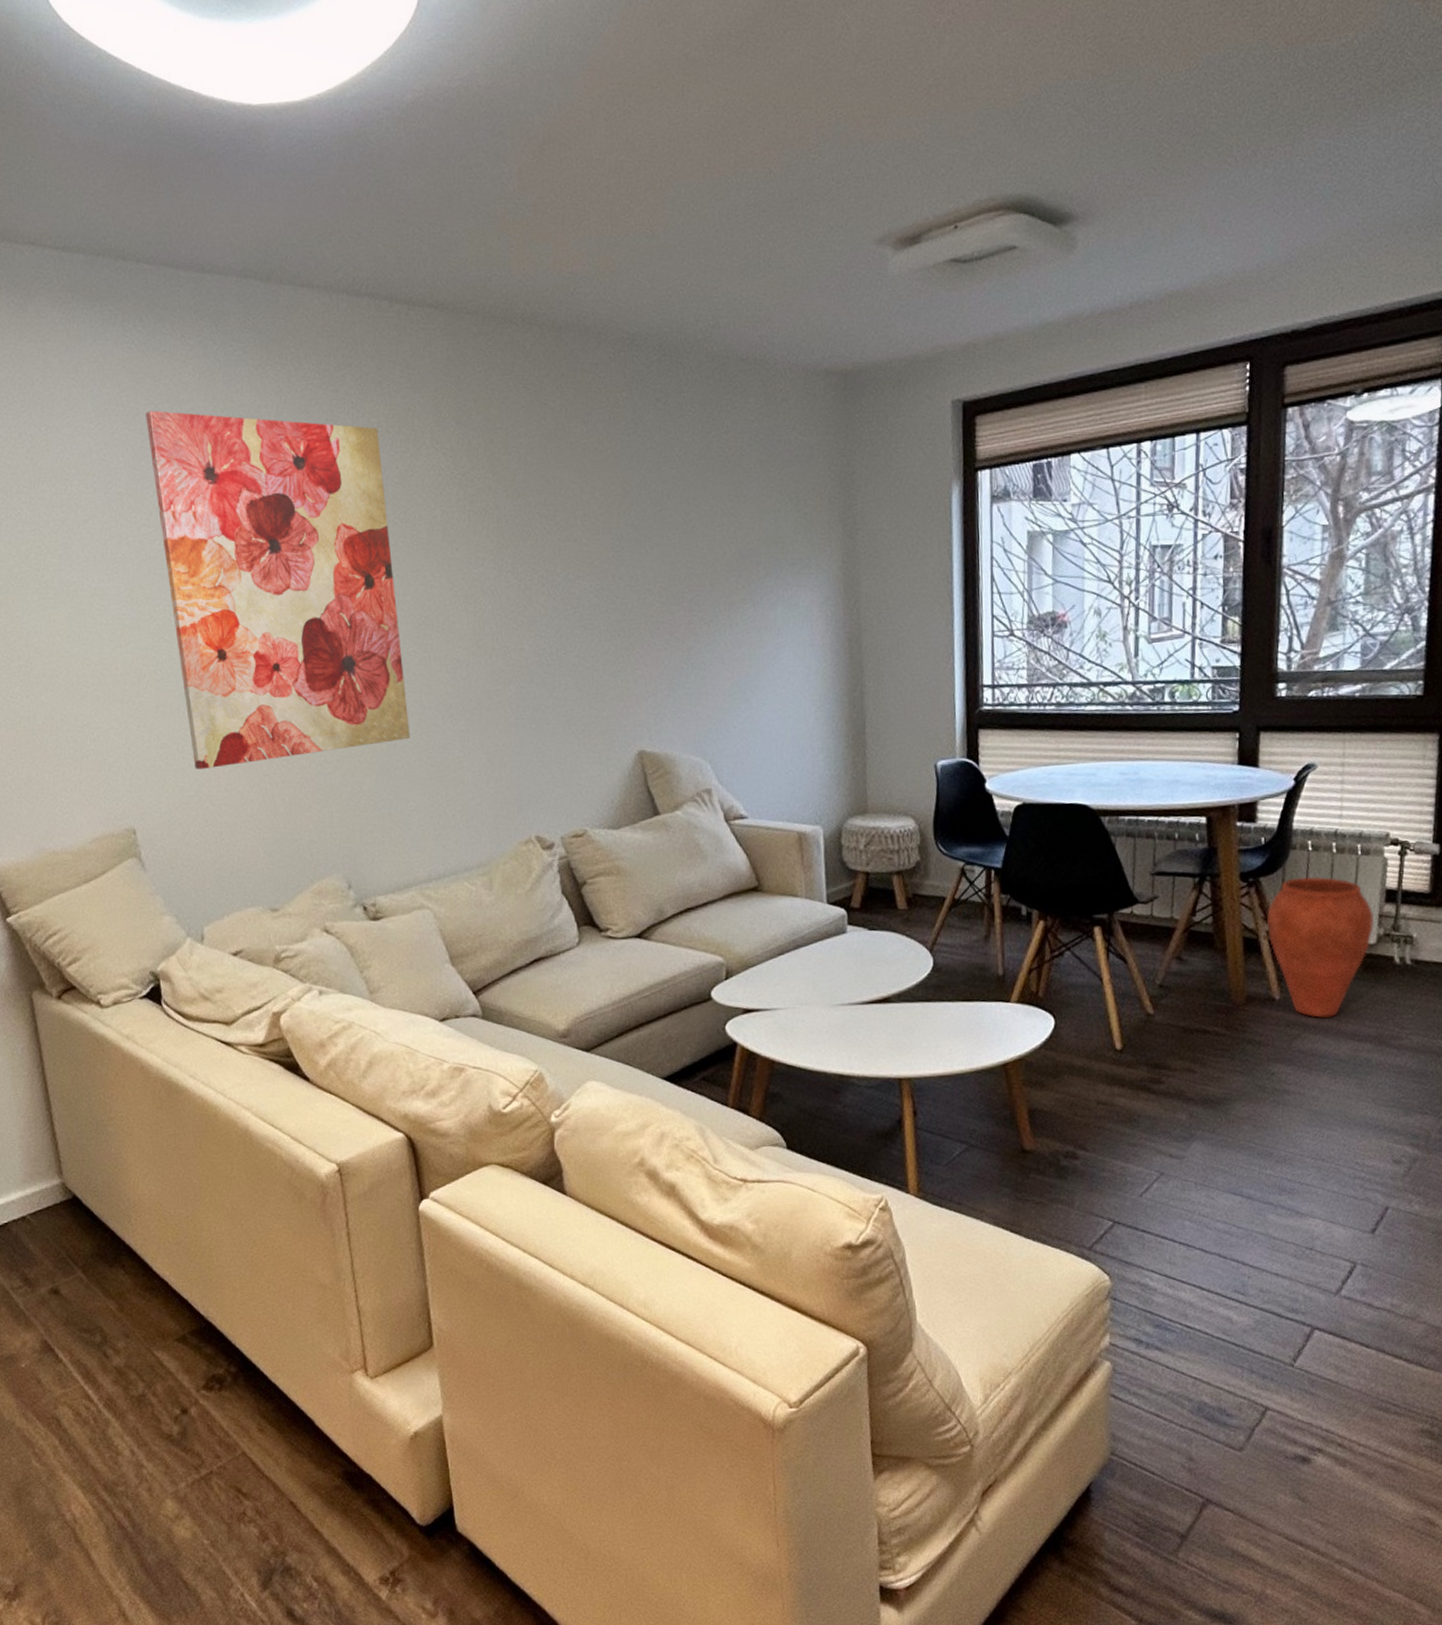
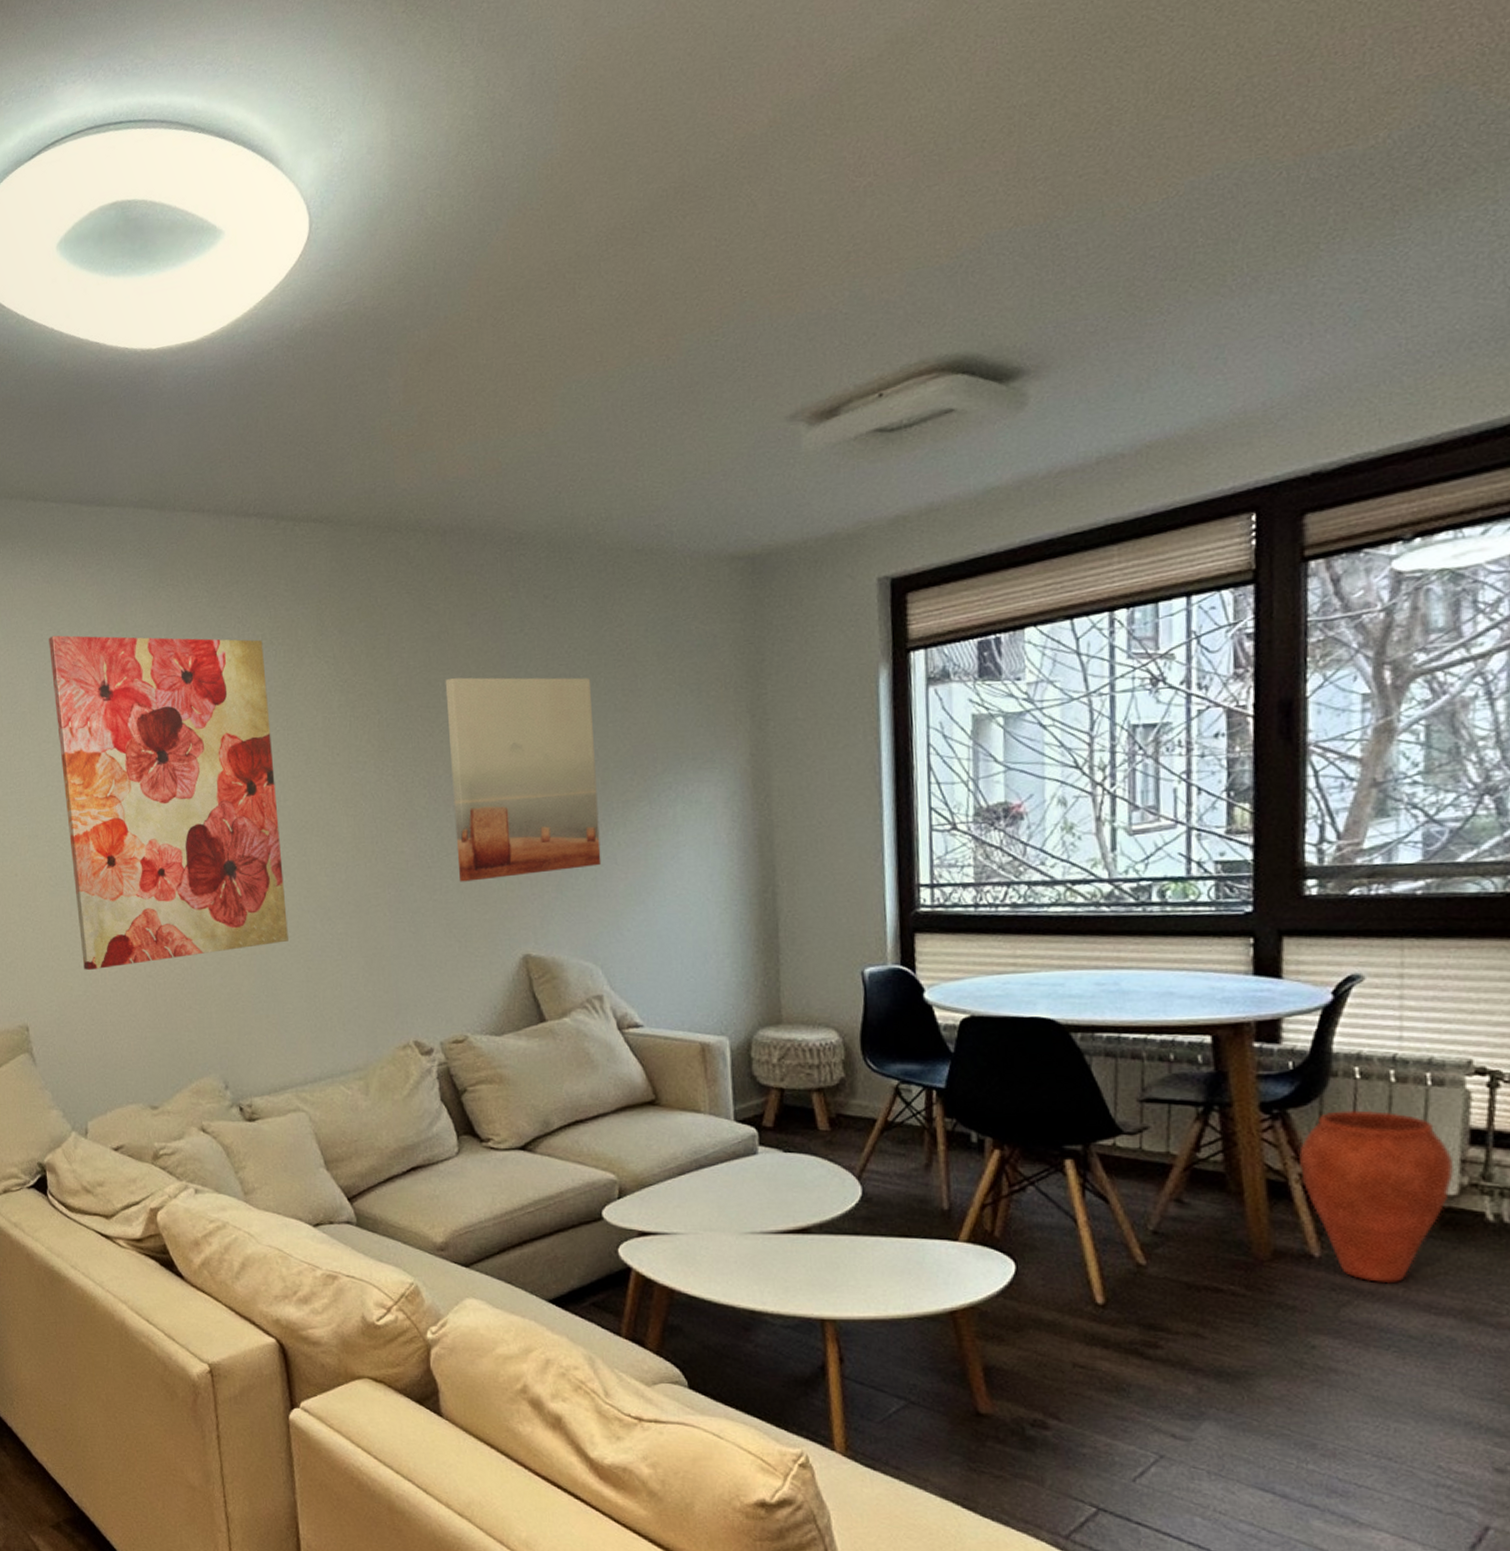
wall art: none [562,475,710,680] -> present [445,677,602,882]

